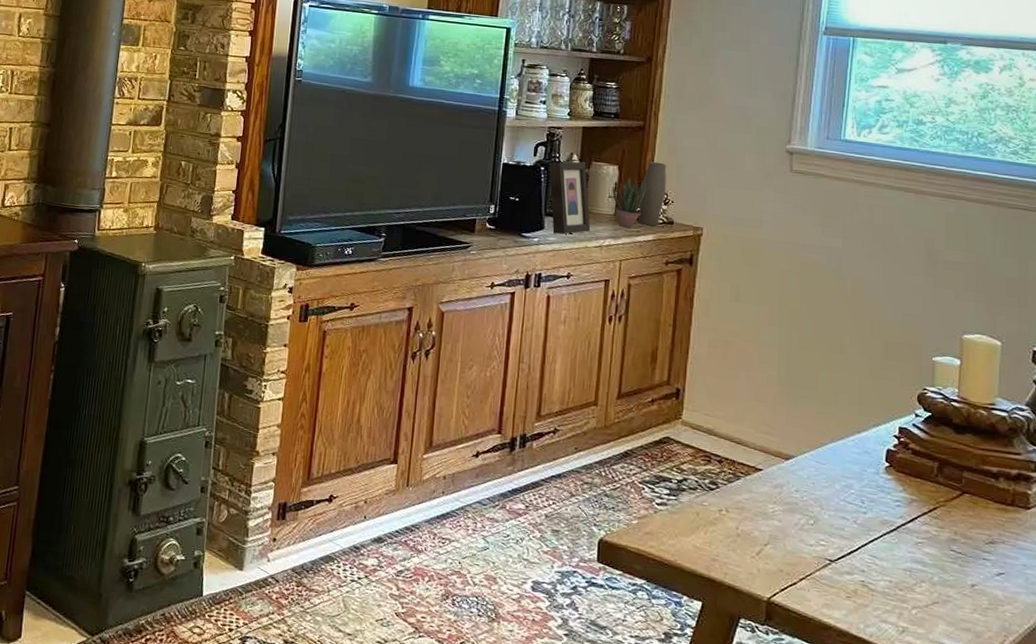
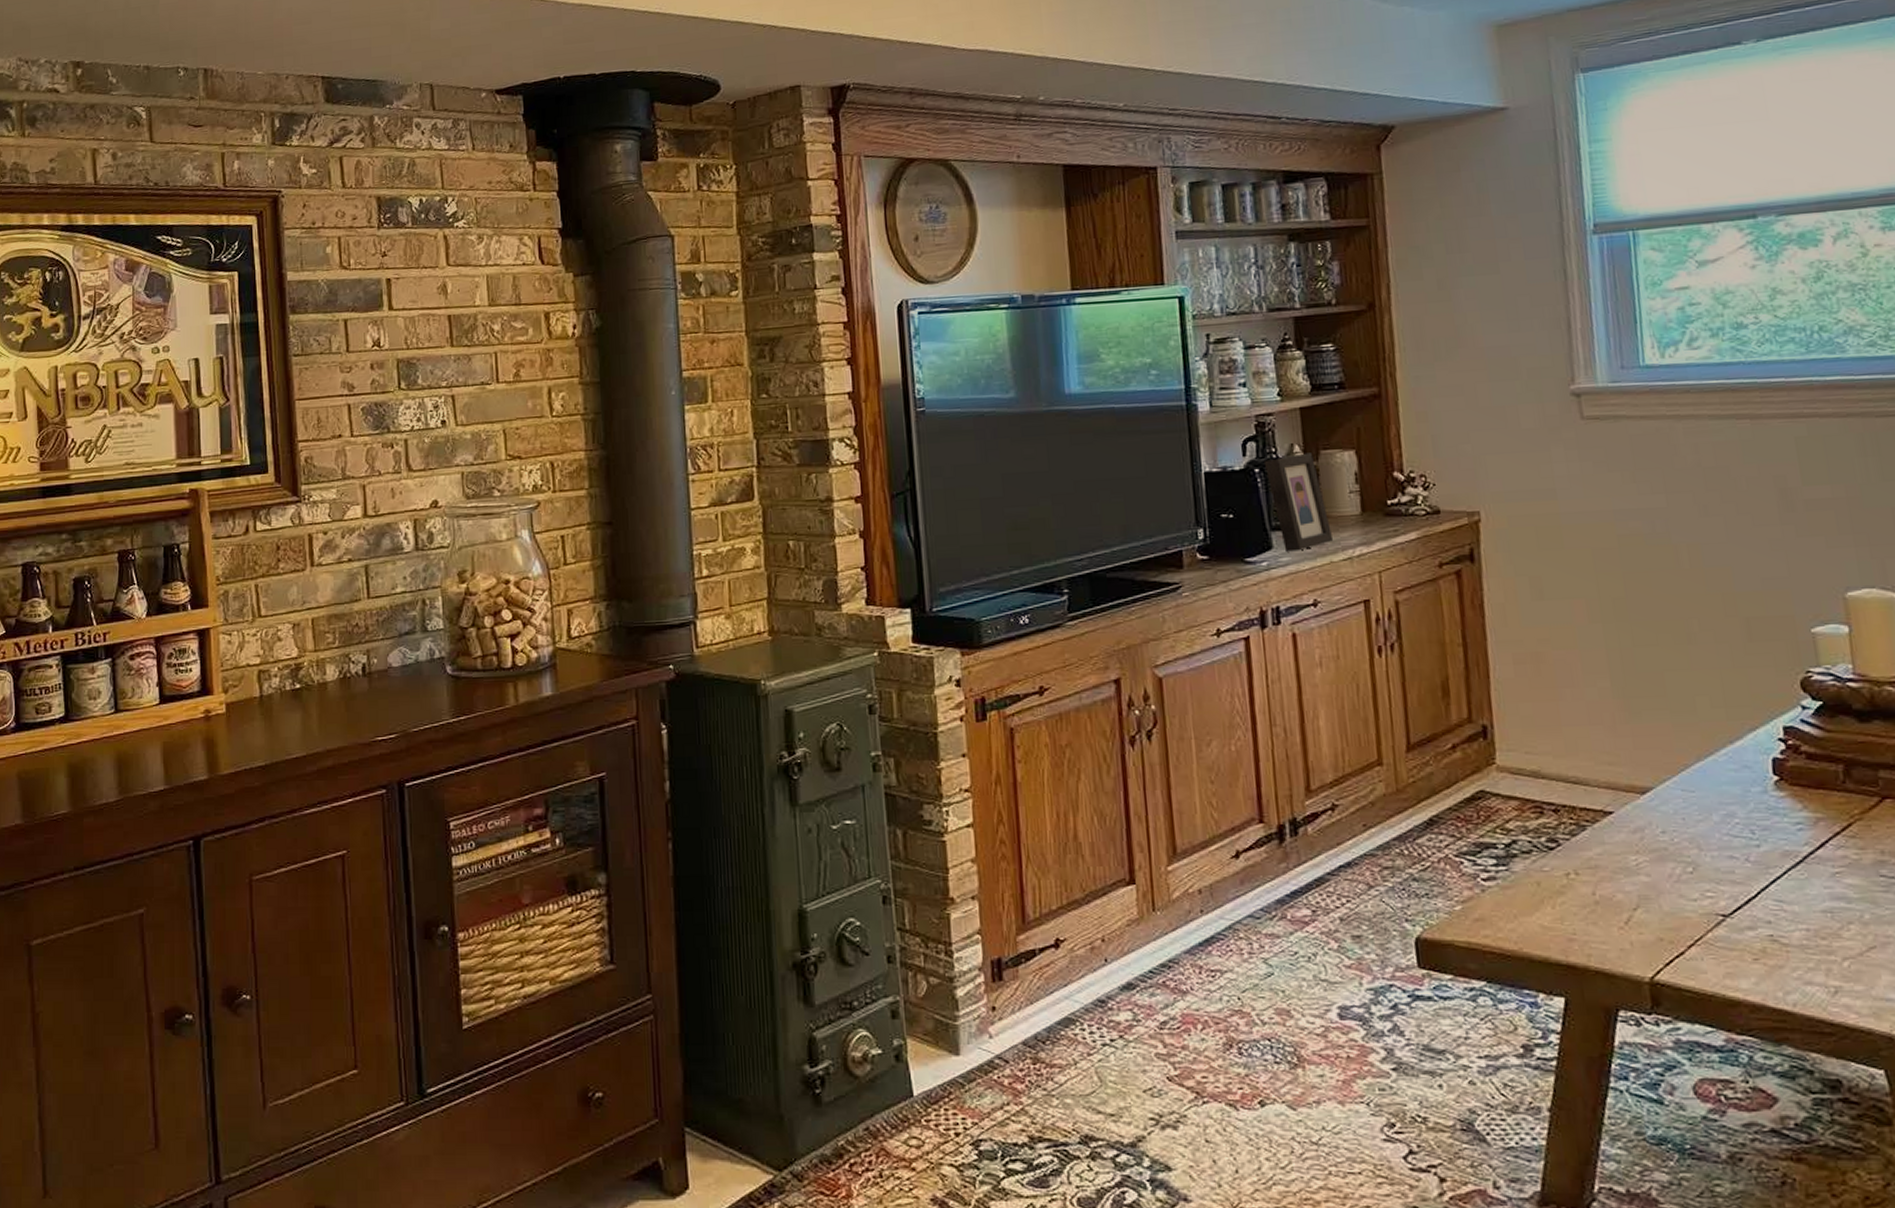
potted plant: present [612,177,647,229] -> none [1352,462,1397,529]
vase: present [638,161,667,227] -> none [1389,436,1424,521]

